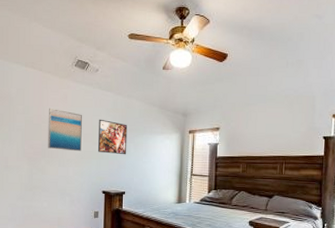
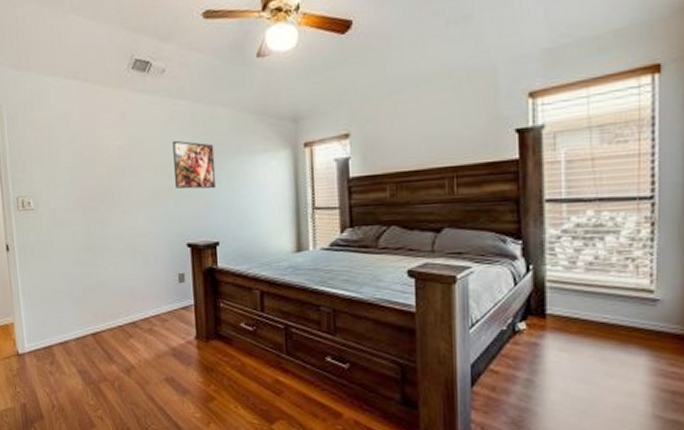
wall art: present [48,108,83,152] -> none [102,132,153,191]

